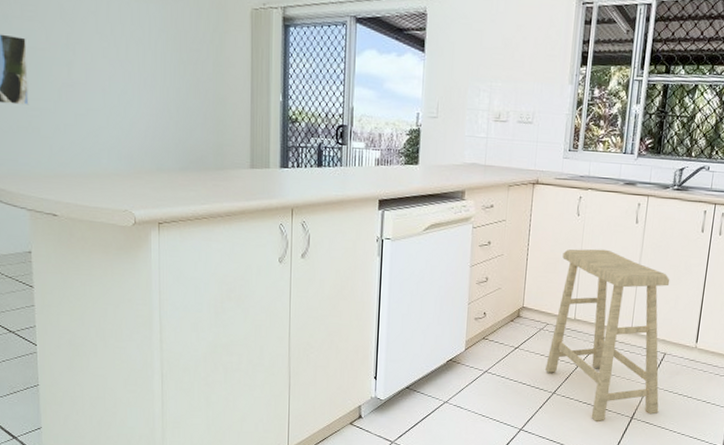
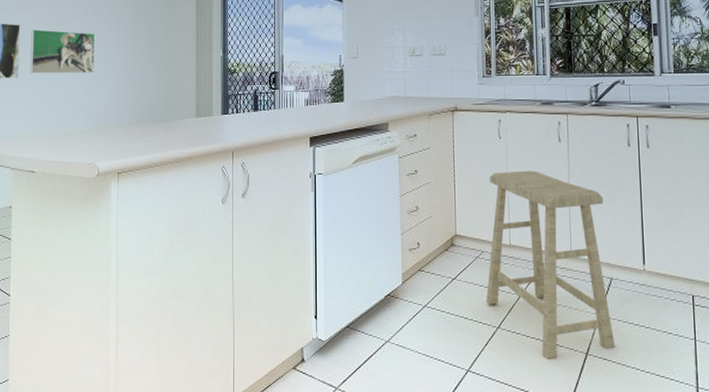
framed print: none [41,46,126,107] -> present [30,29,96,74]

